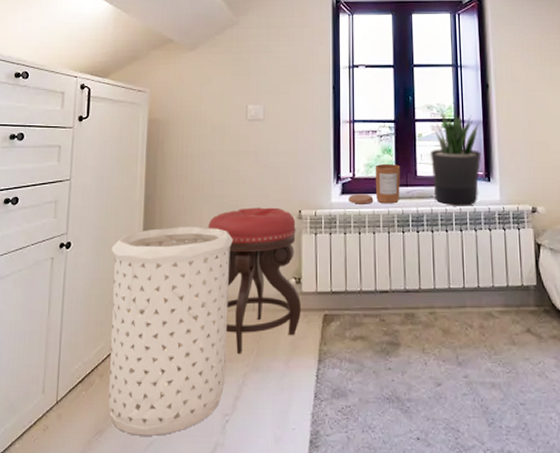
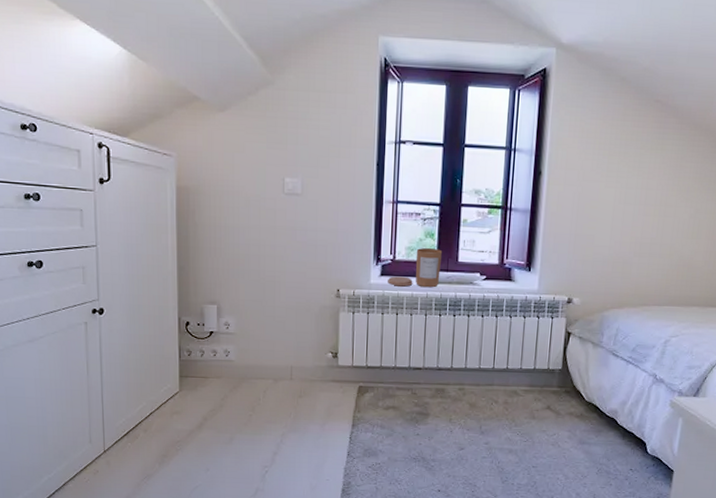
laundry basket: present [108,227,233,436] -> none [146,299,270,481]
stool: present [201,207,301,354] -> none [240,284,337,417]
planter: present [430,108,482,206] -> none [473,194,528,293]

